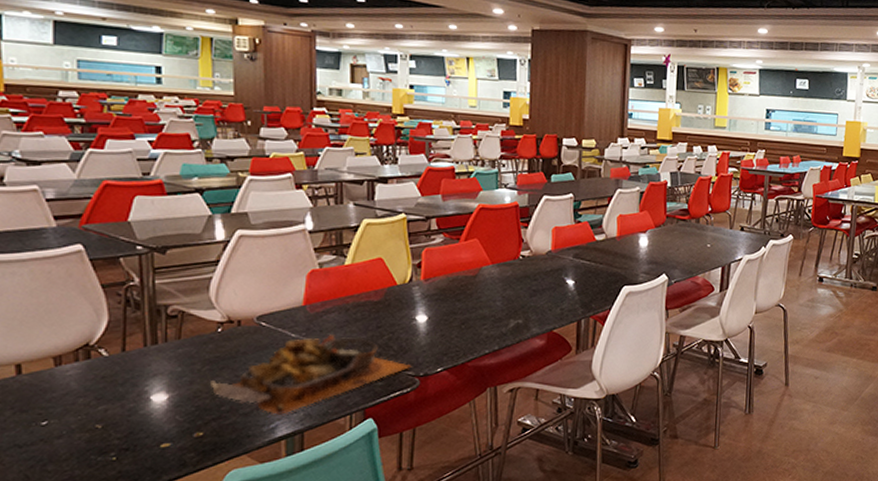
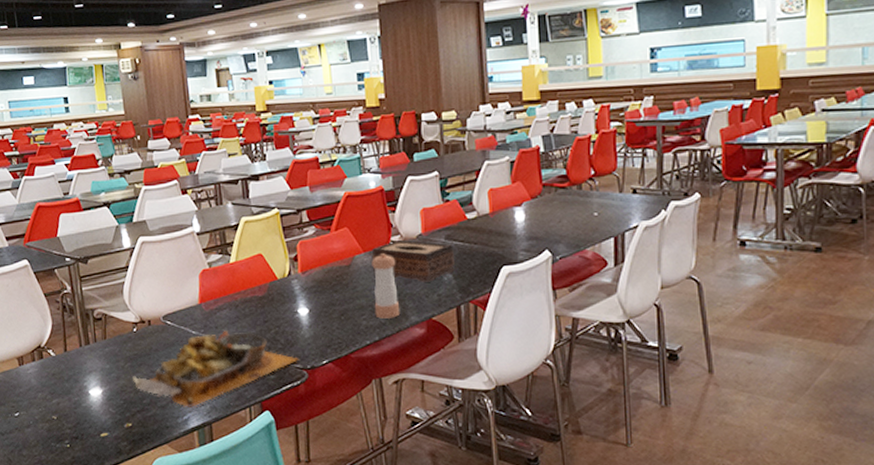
pepper shaker: none [496,267,523,329] -> present [372,253,400,319]
tissue box: none [499,254,580,296] -> present [371,239,455,282]

